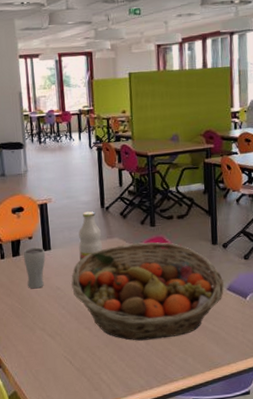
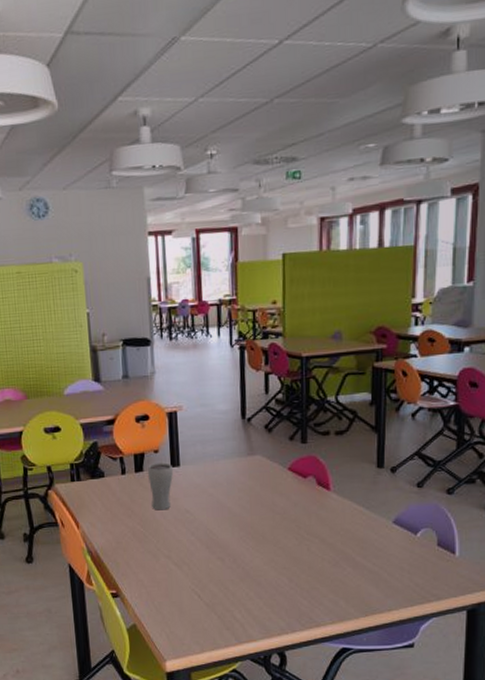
fruit basket: present [71,242,224,341] -> none [203,461,389,577]
bottle: present [78,211,103,261] -> none [213,422,242,480]

